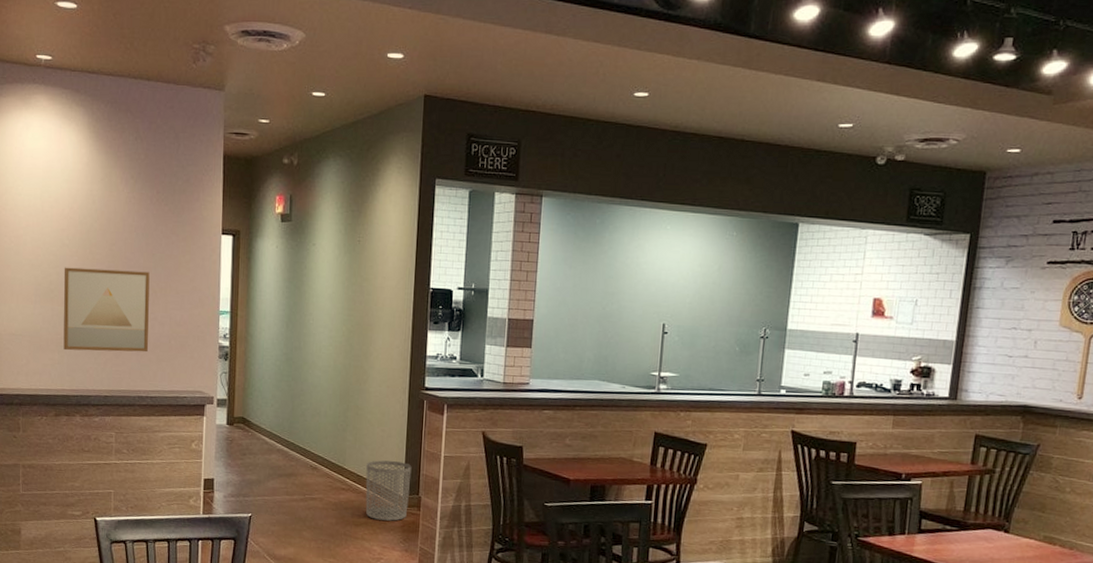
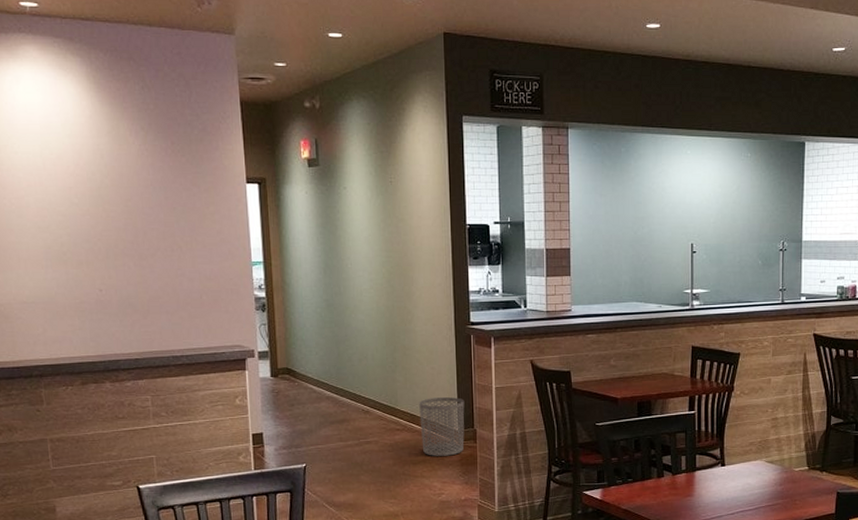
wall art: present [63,267,150,353] -> none [75,226,179,315]

